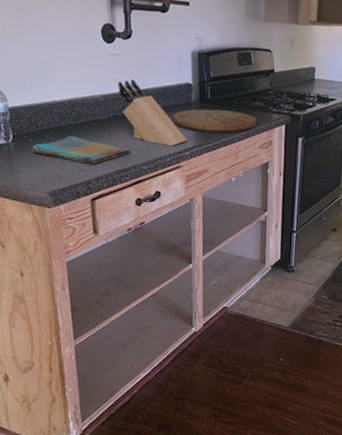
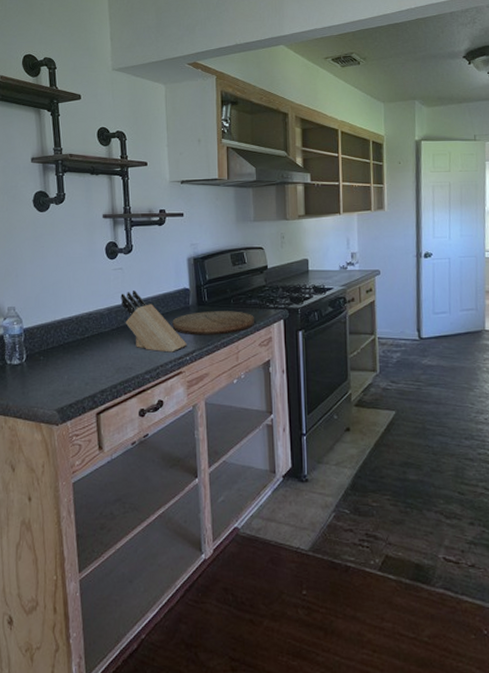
dish towel: present [31,136,131,164] -> none [42,350,133,377]

